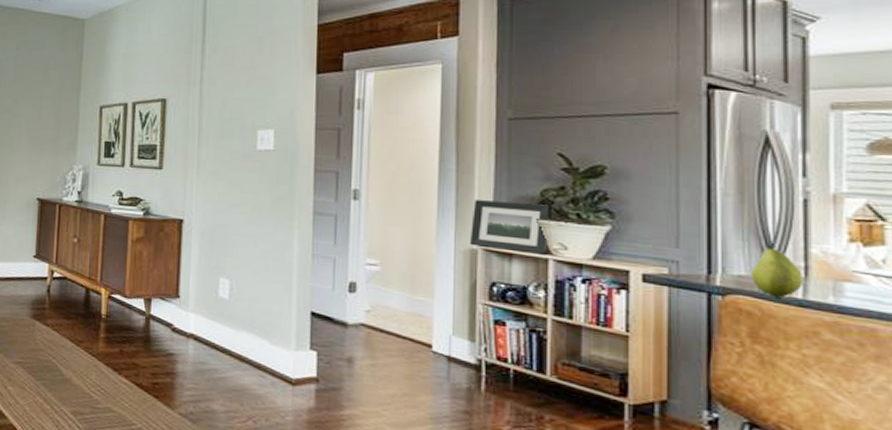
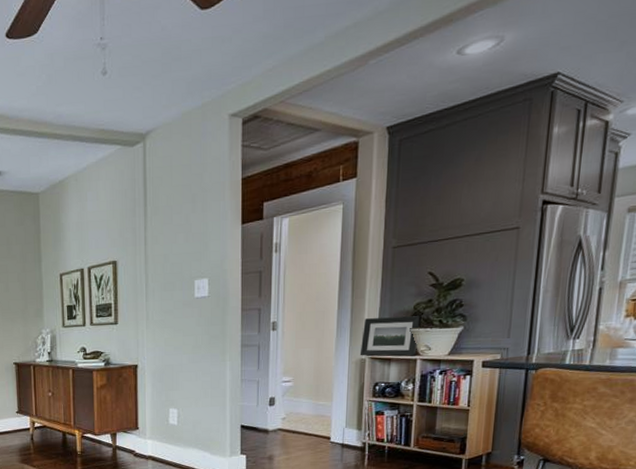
fruit: present [752,246,805,298] -> none [557,328,592,366]

